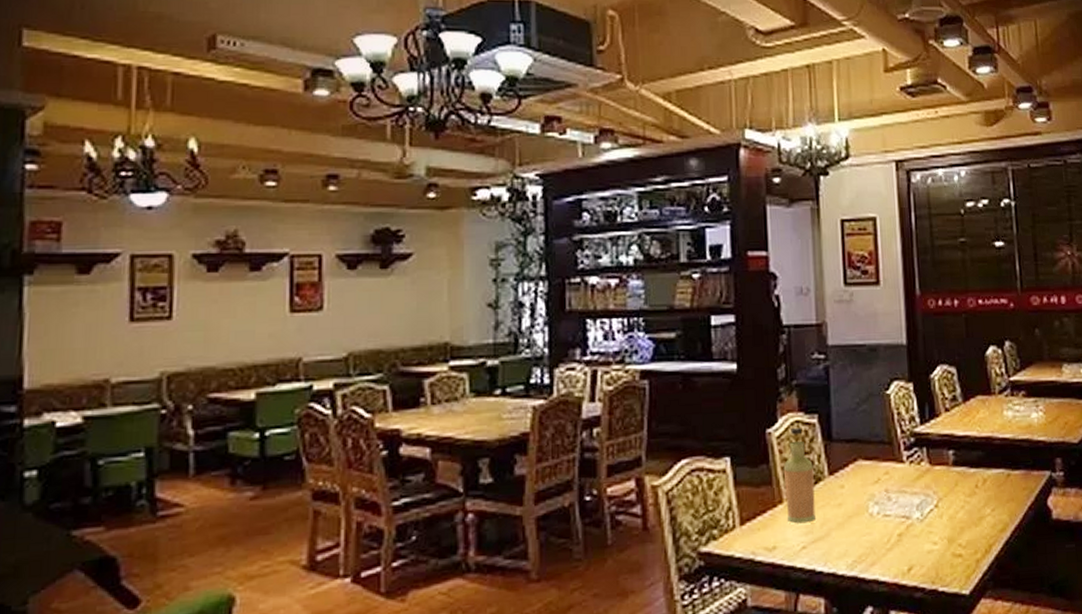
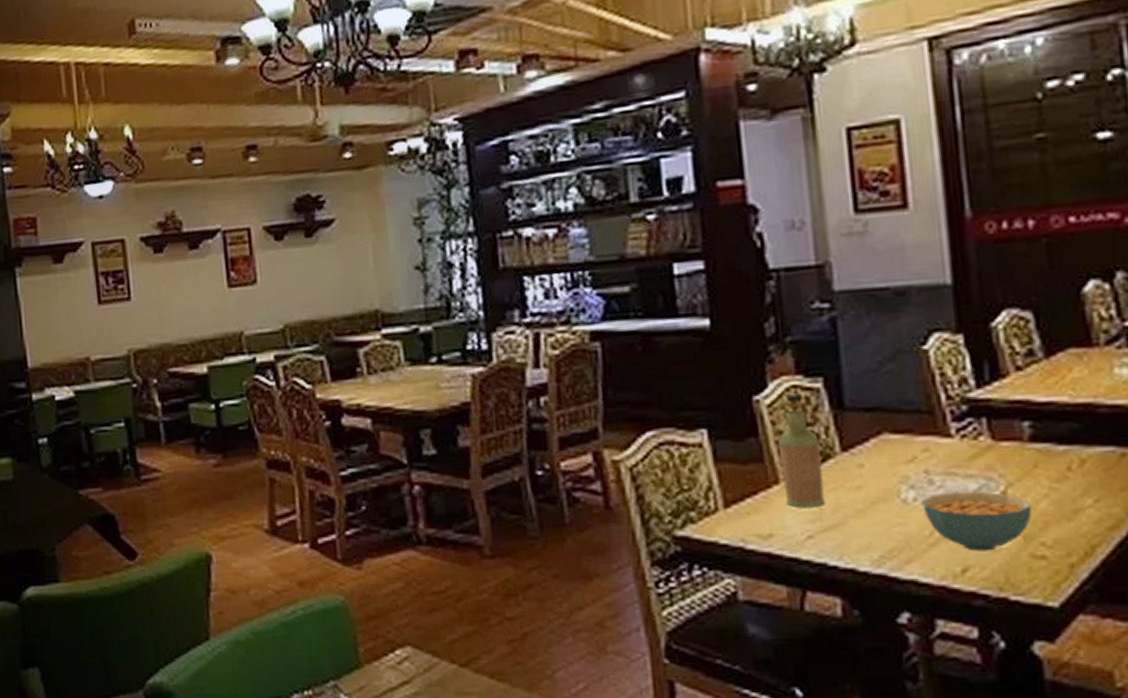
cereal bowl: none [883,505,954,553] -> present [922,491,1032,551]

